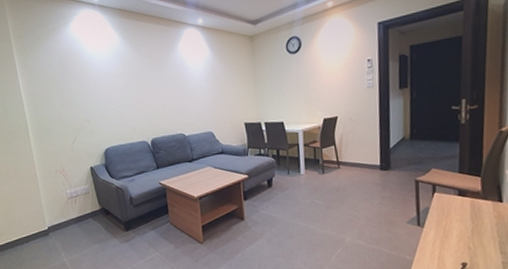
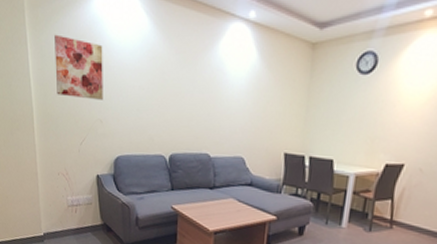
wall art: none [39,56,88,106] -> present [54,34,103,100]

